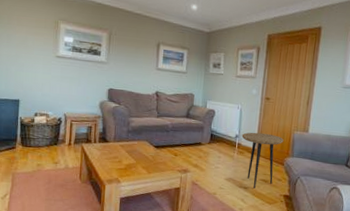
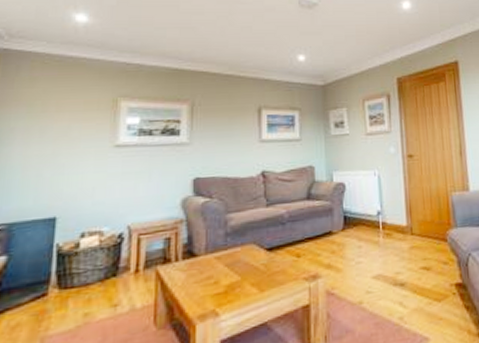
side table: present [241,132,284,189] -> none [385,201,441,283]

